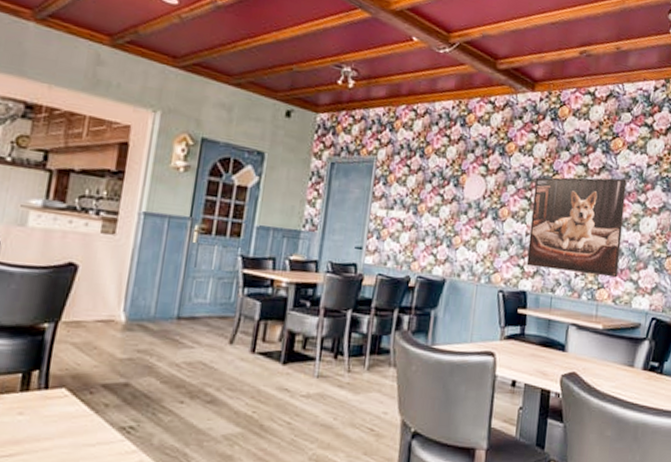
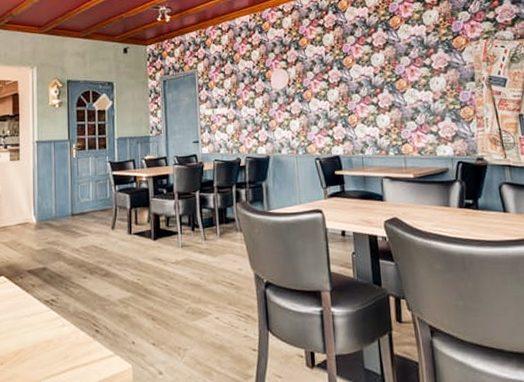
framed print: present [526,177,627,278] -> none [329,49,419,135]

